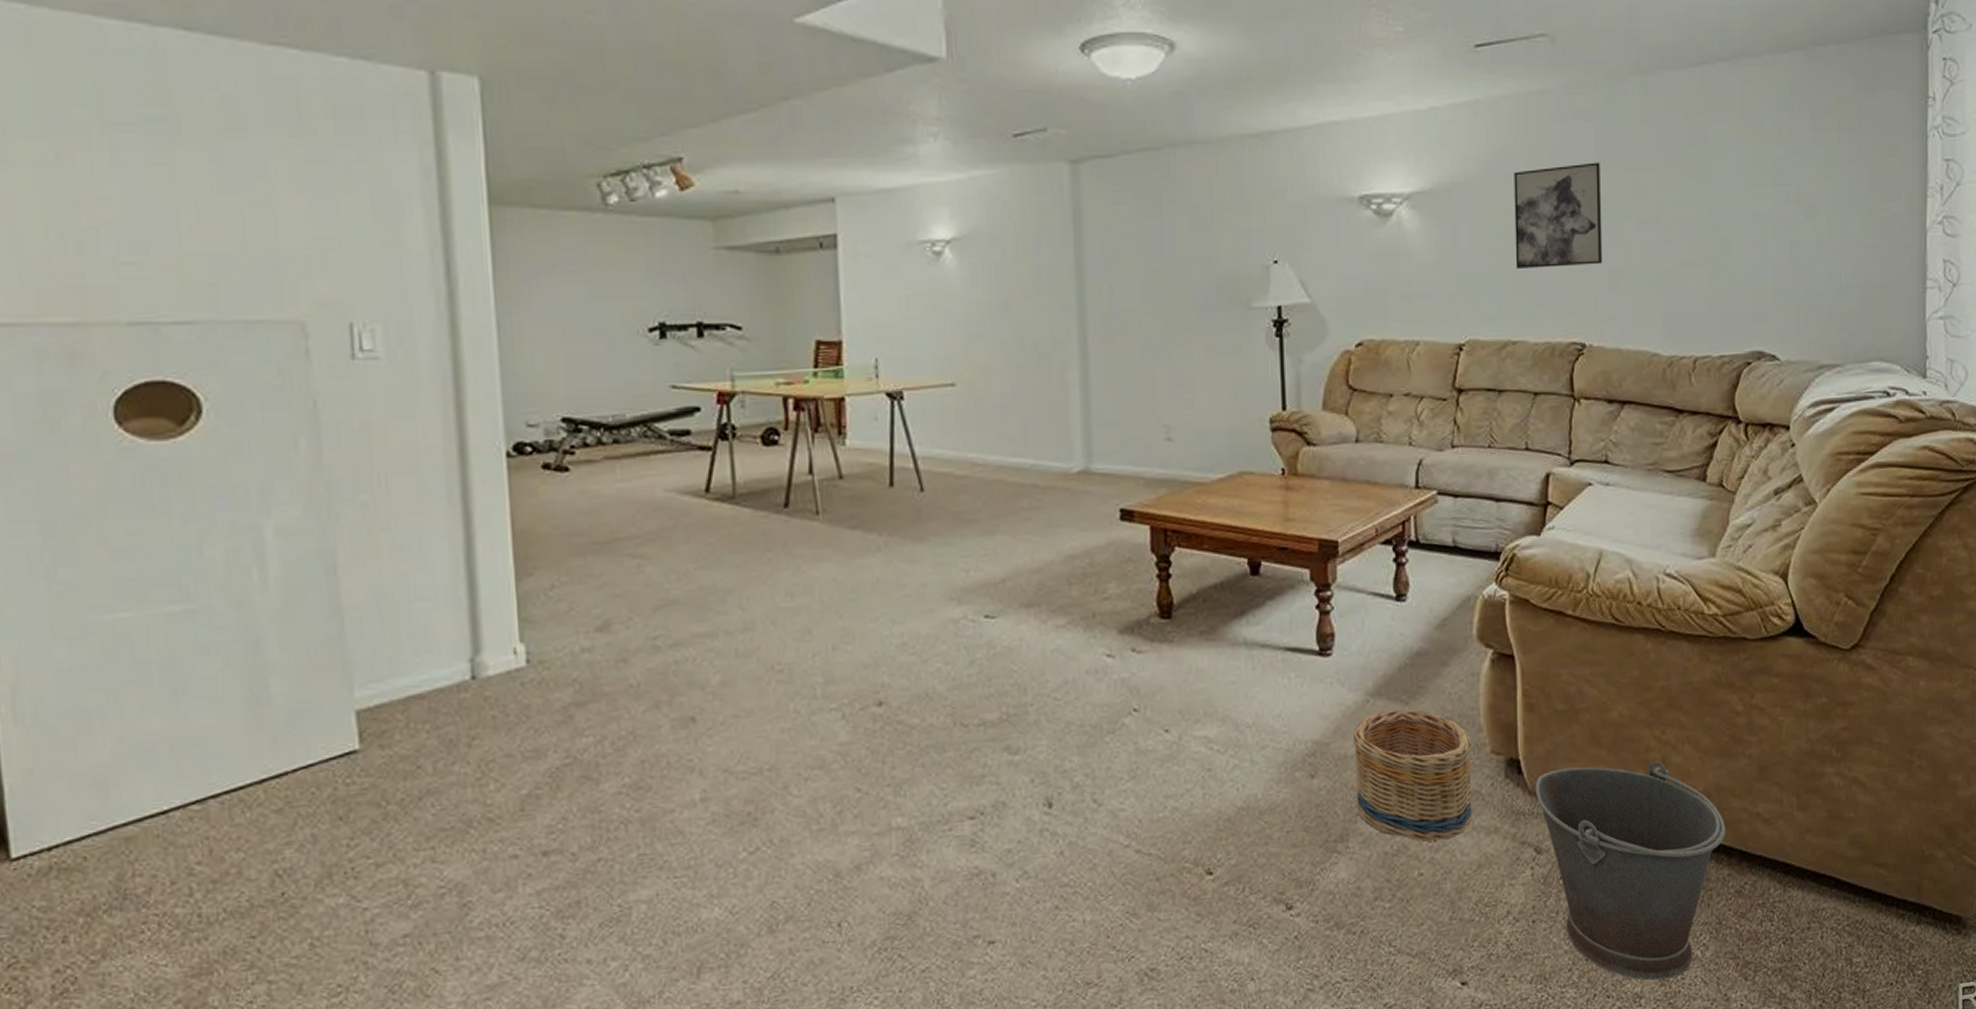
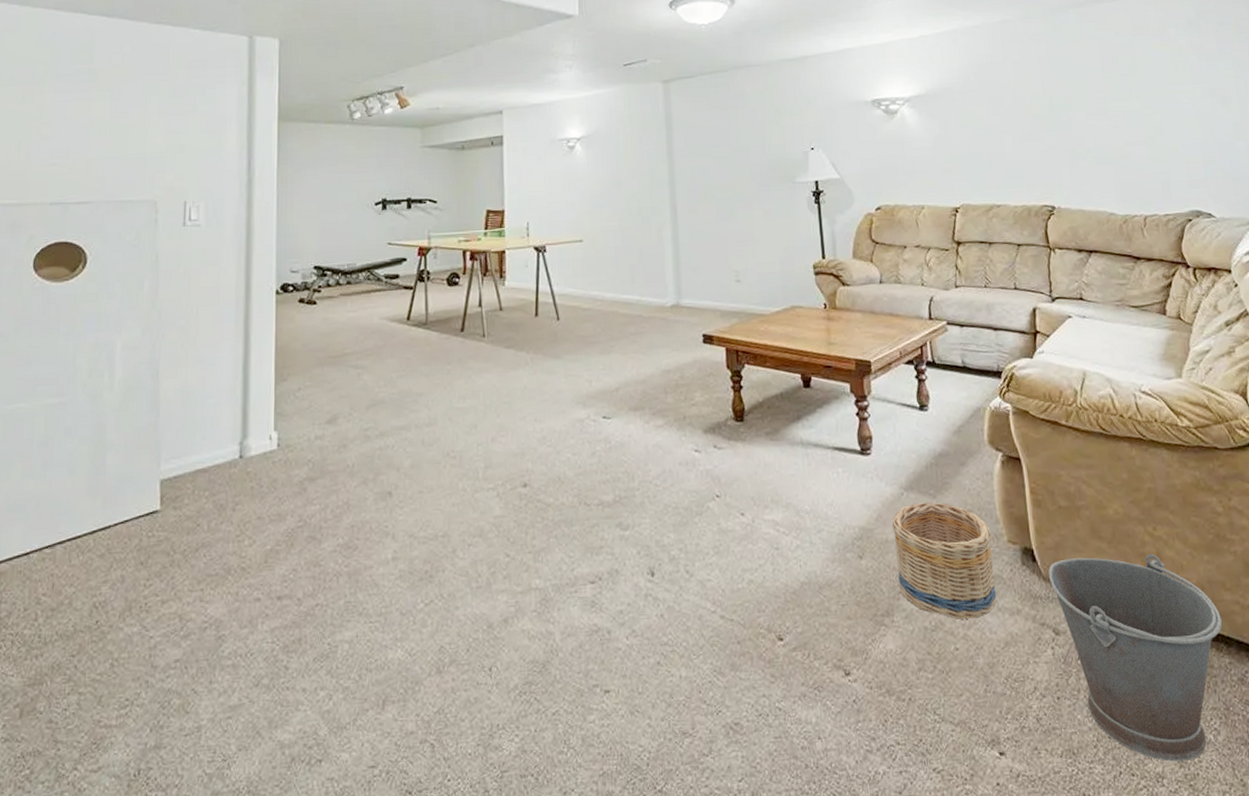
wall art: present [1514,162,1603,269] -> none [987,71,1062,150]

